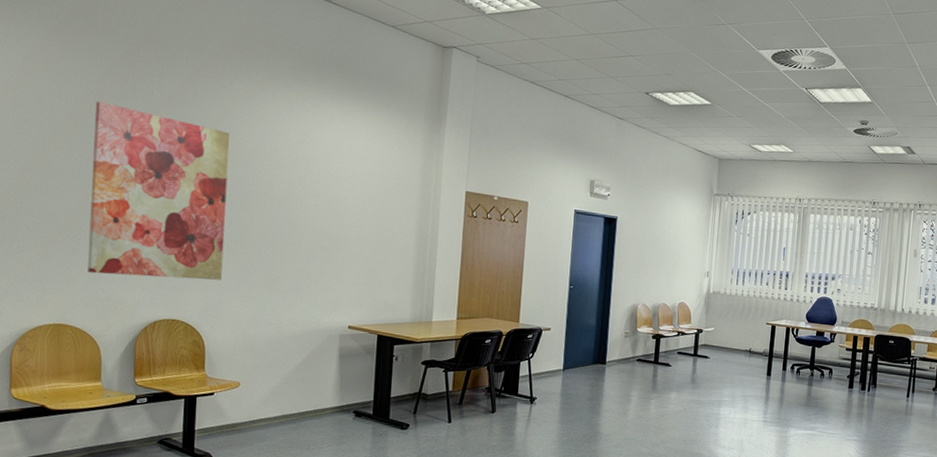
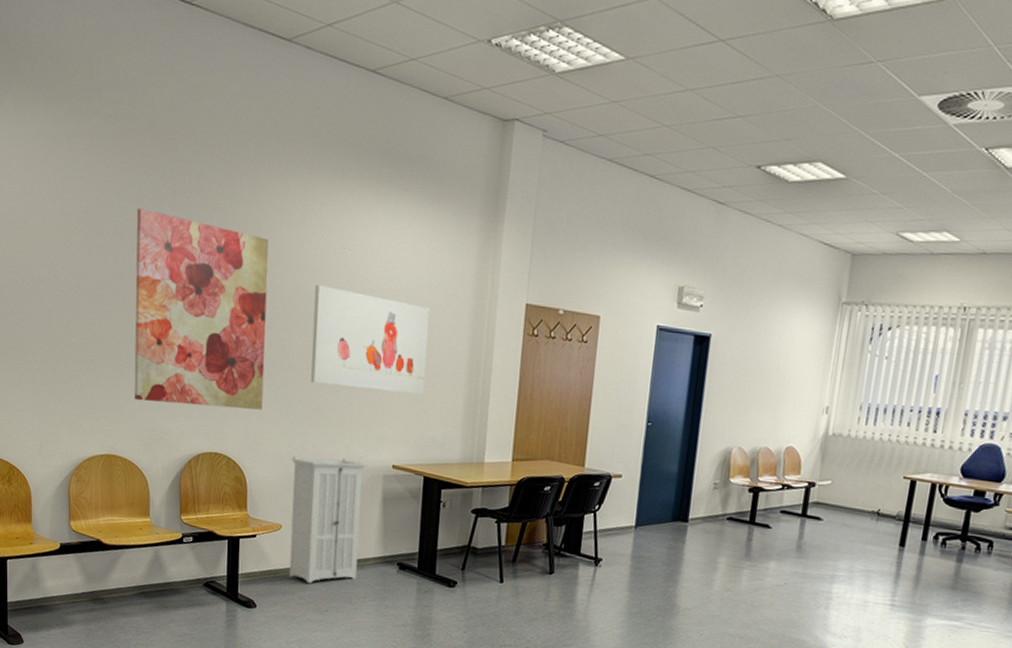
storage cabinet: none [247,321,325,434] -> present [289,456,368,583]
wall art: none [270,172,382,266] -> present [310,284,430,396]

